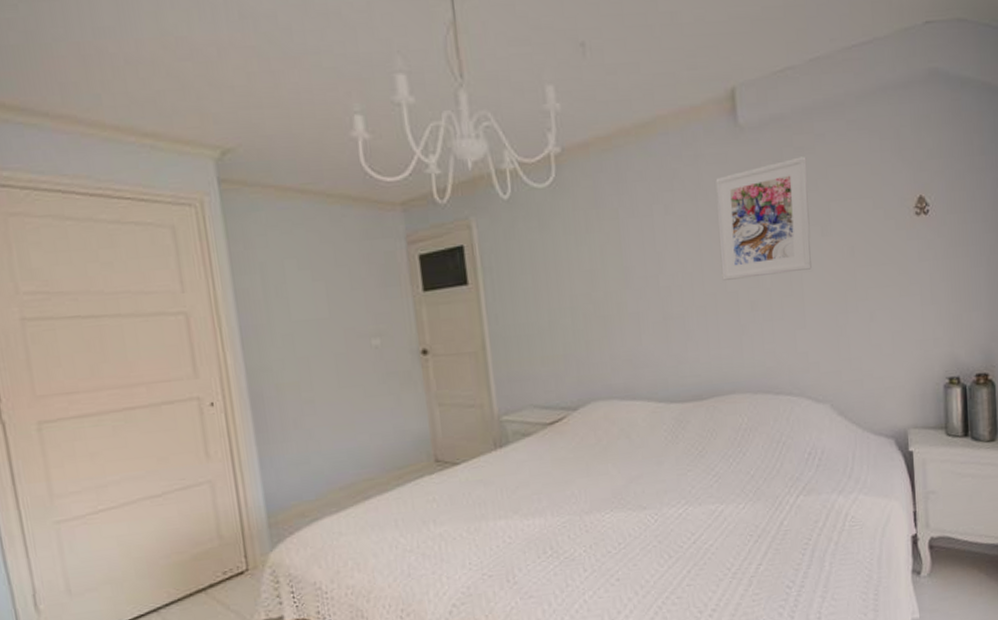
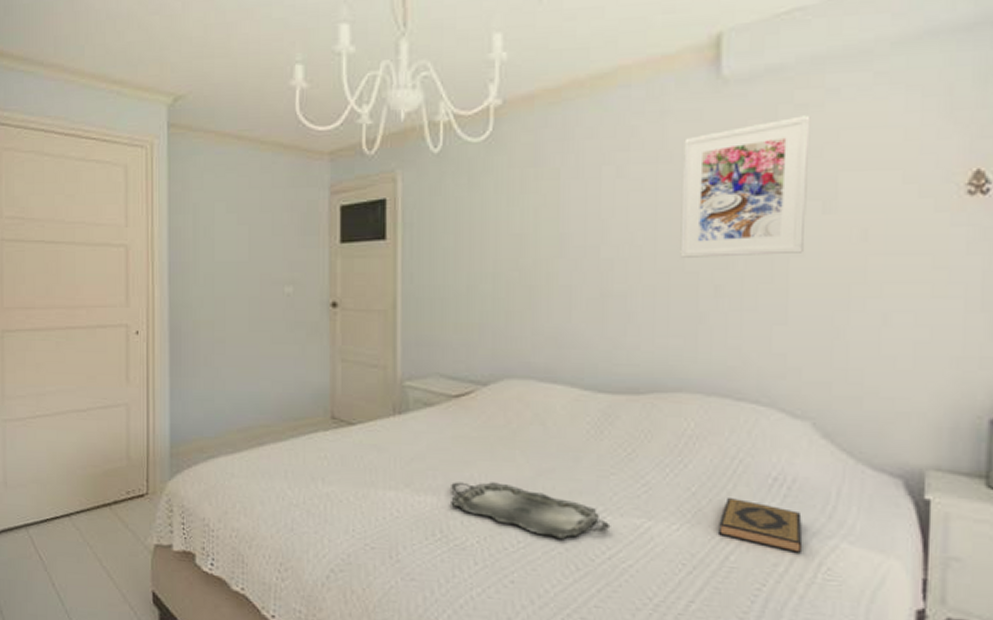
serving tray: none [555,495,693,534] -> present [451,482,611,539]
hardback book: none [773,473,834,510] -> present [719,496,803,553]

